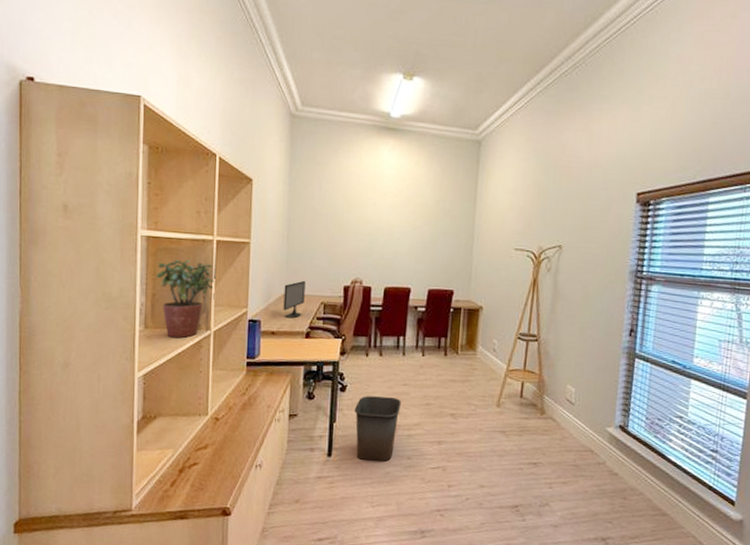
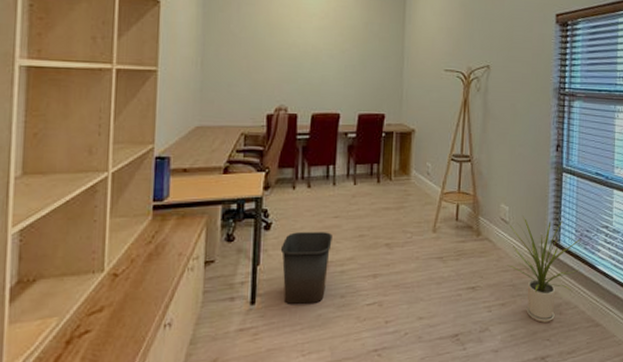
potted plant: present [156,260,214,339] -> none [39,92,113,184]
computer monitor: present [283,280,306,319] -> none [197,110,223,153]
house plant: none [569,398,652,506] -> present [506,215,581,323]

